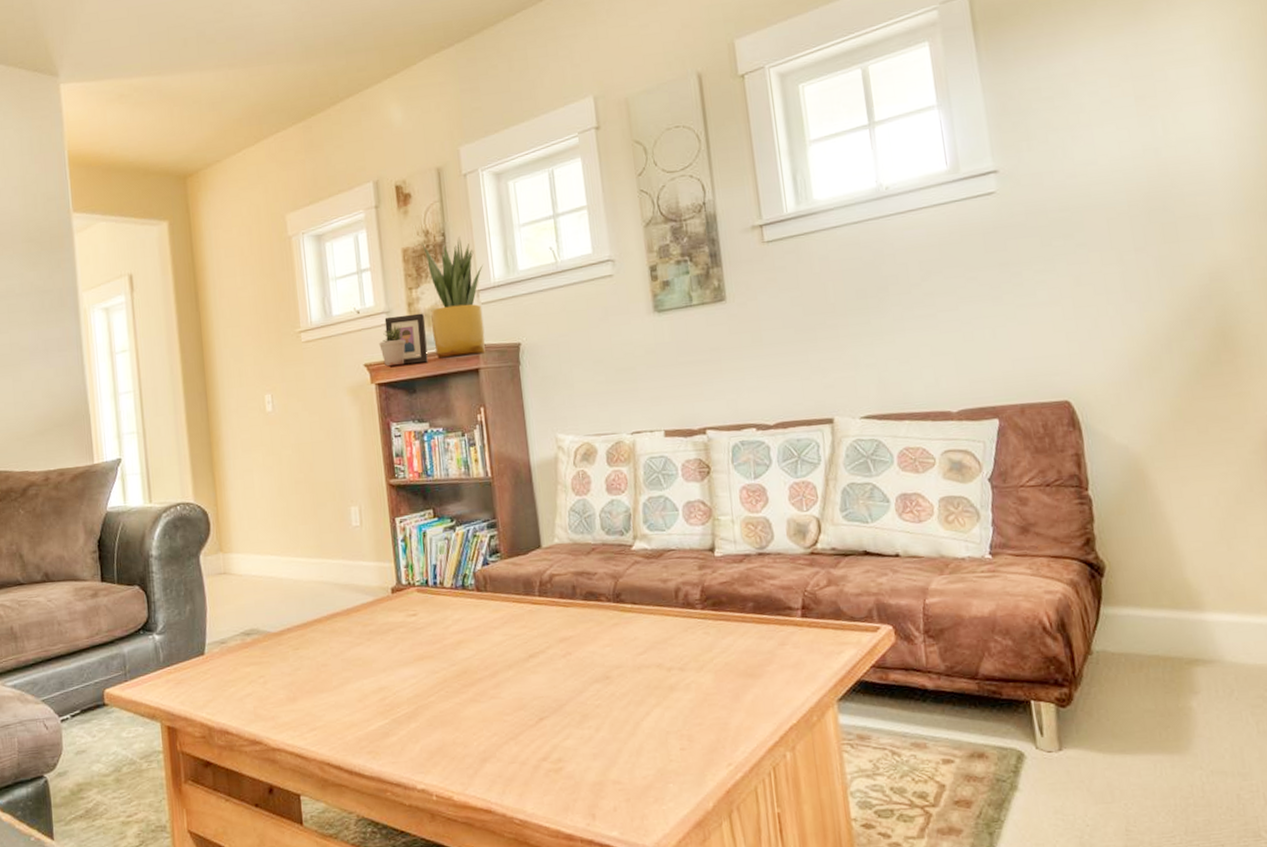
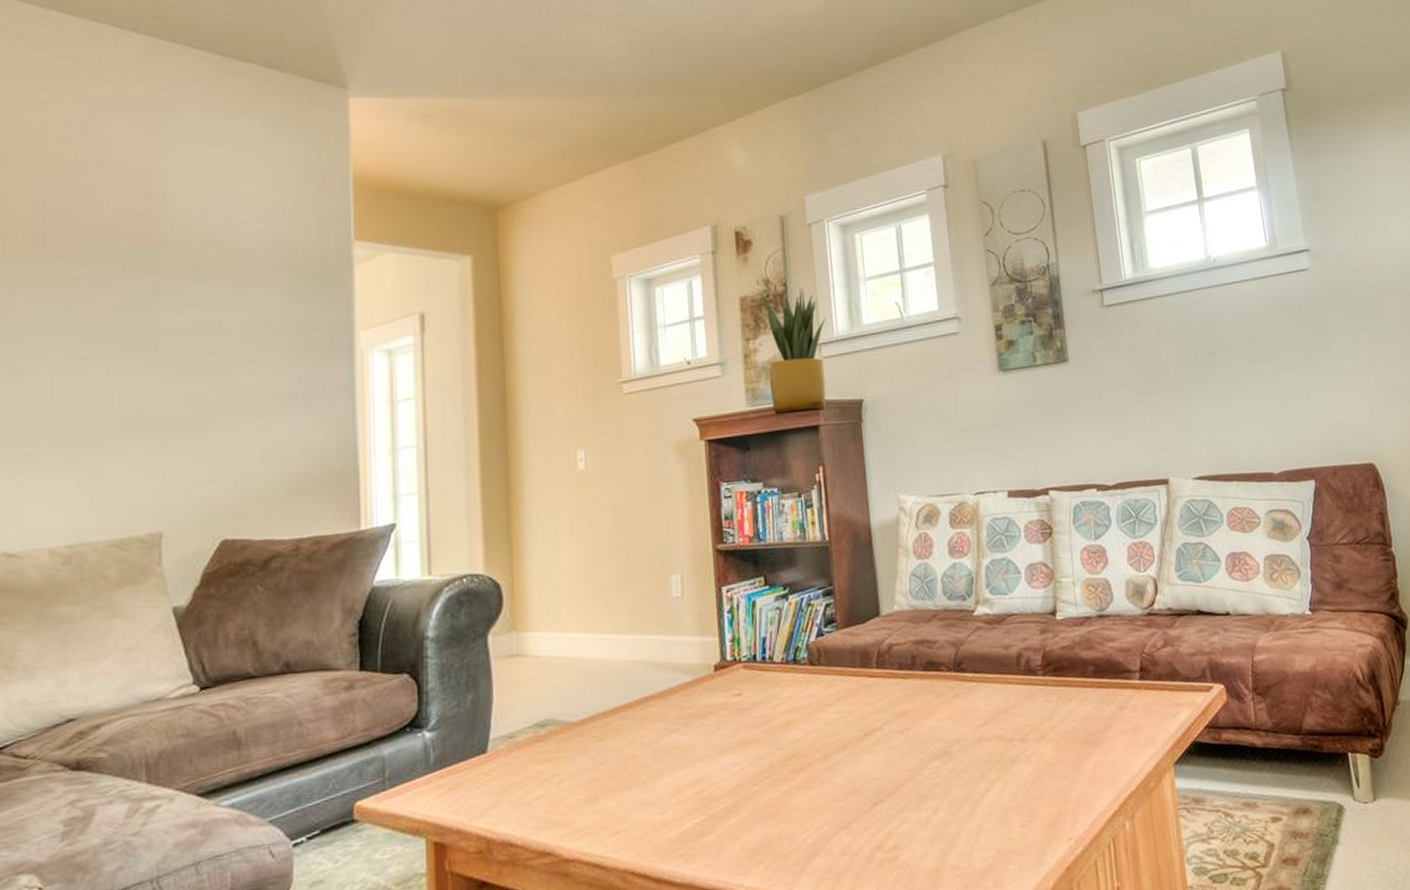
potted plant: present [379,323,406,367] -> none [711,376,740,422]
picture frame: present [384,313,428,368] -> none [718,365,764,423]

